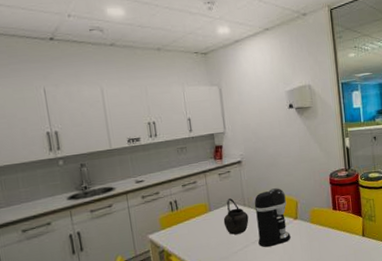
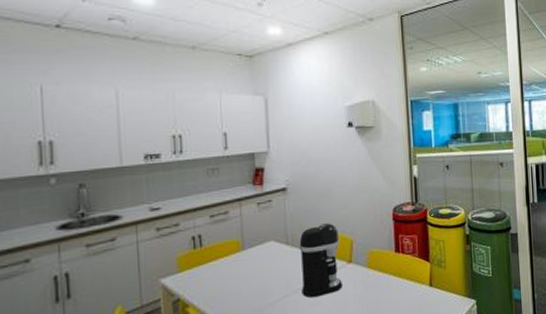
kettle: present [223,198,249,235] -> none [259,234,292,281]

